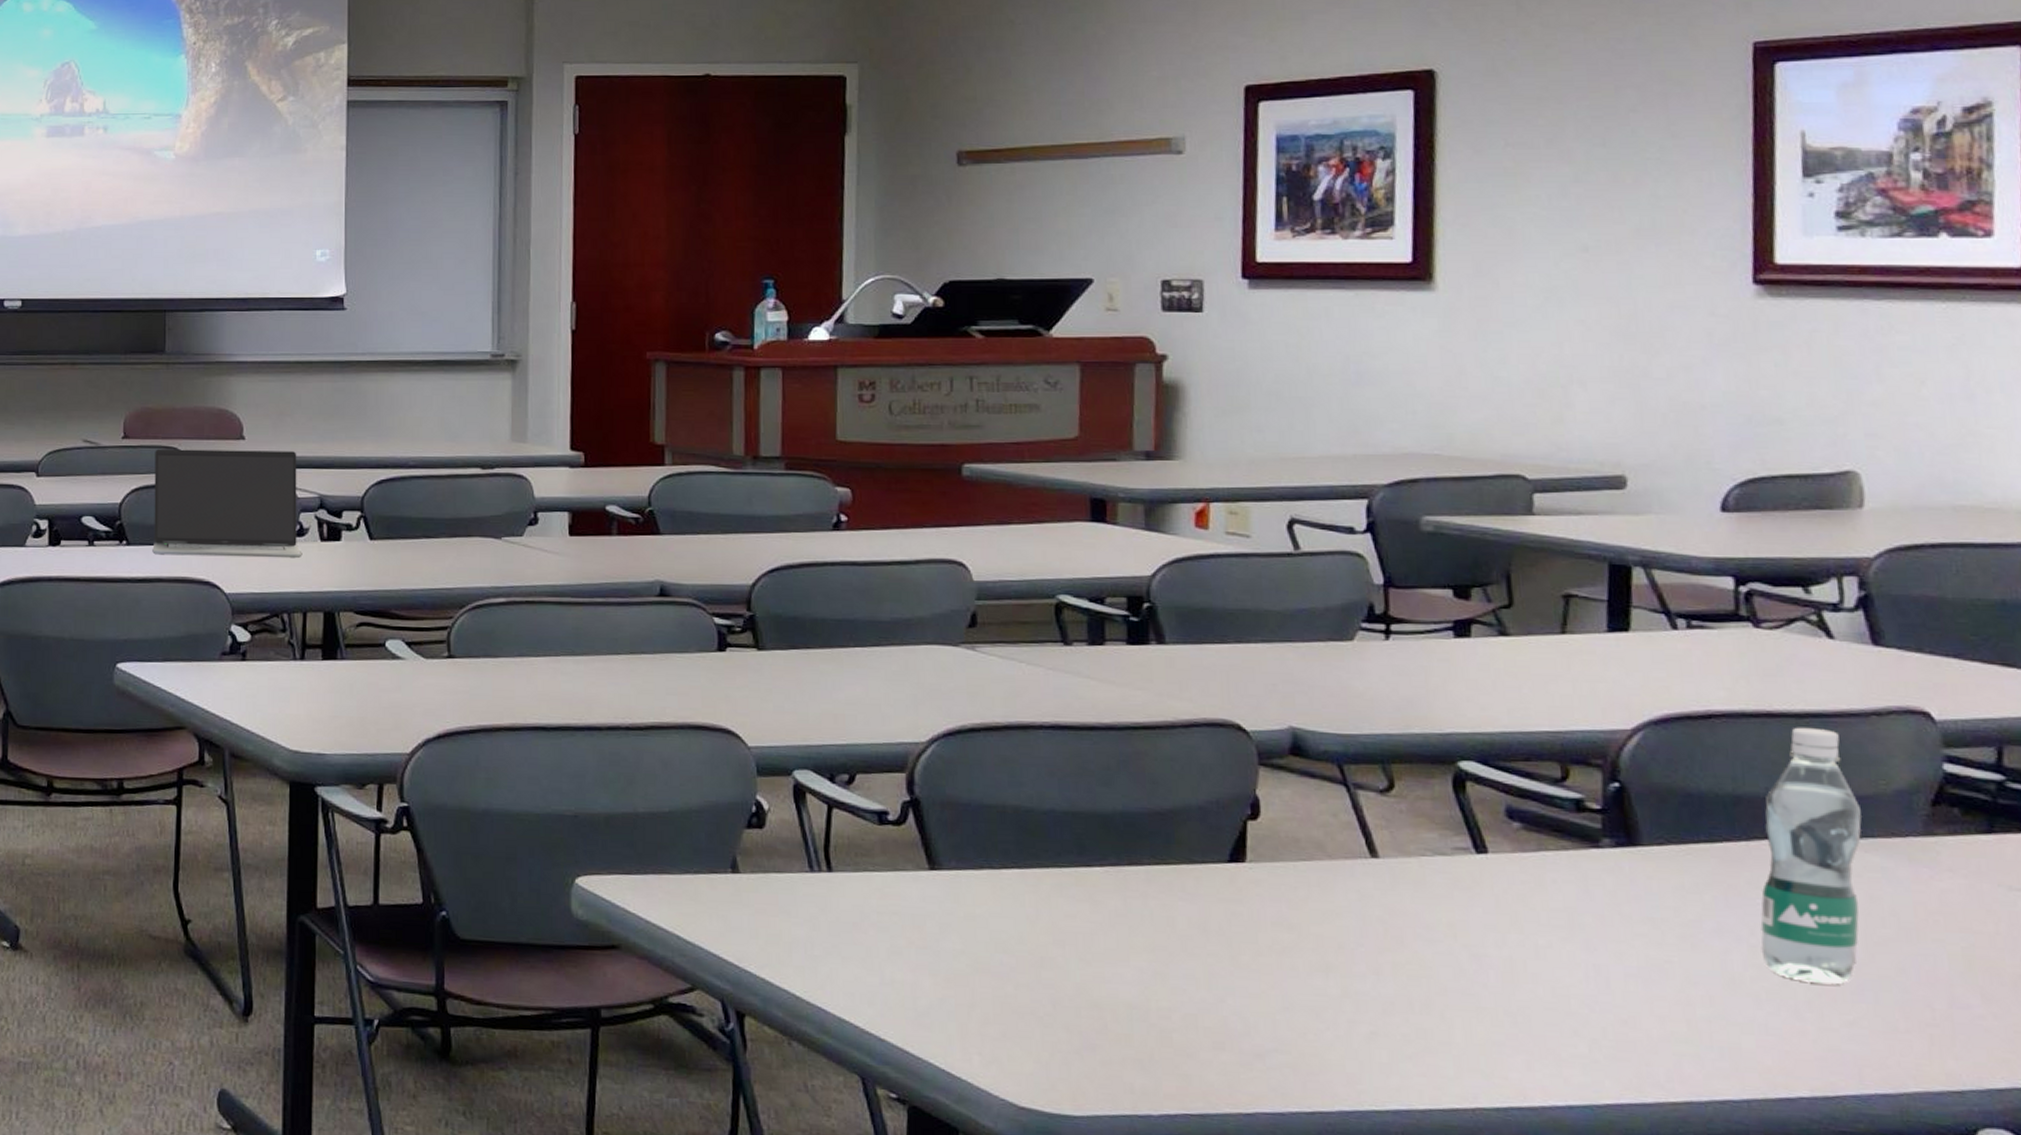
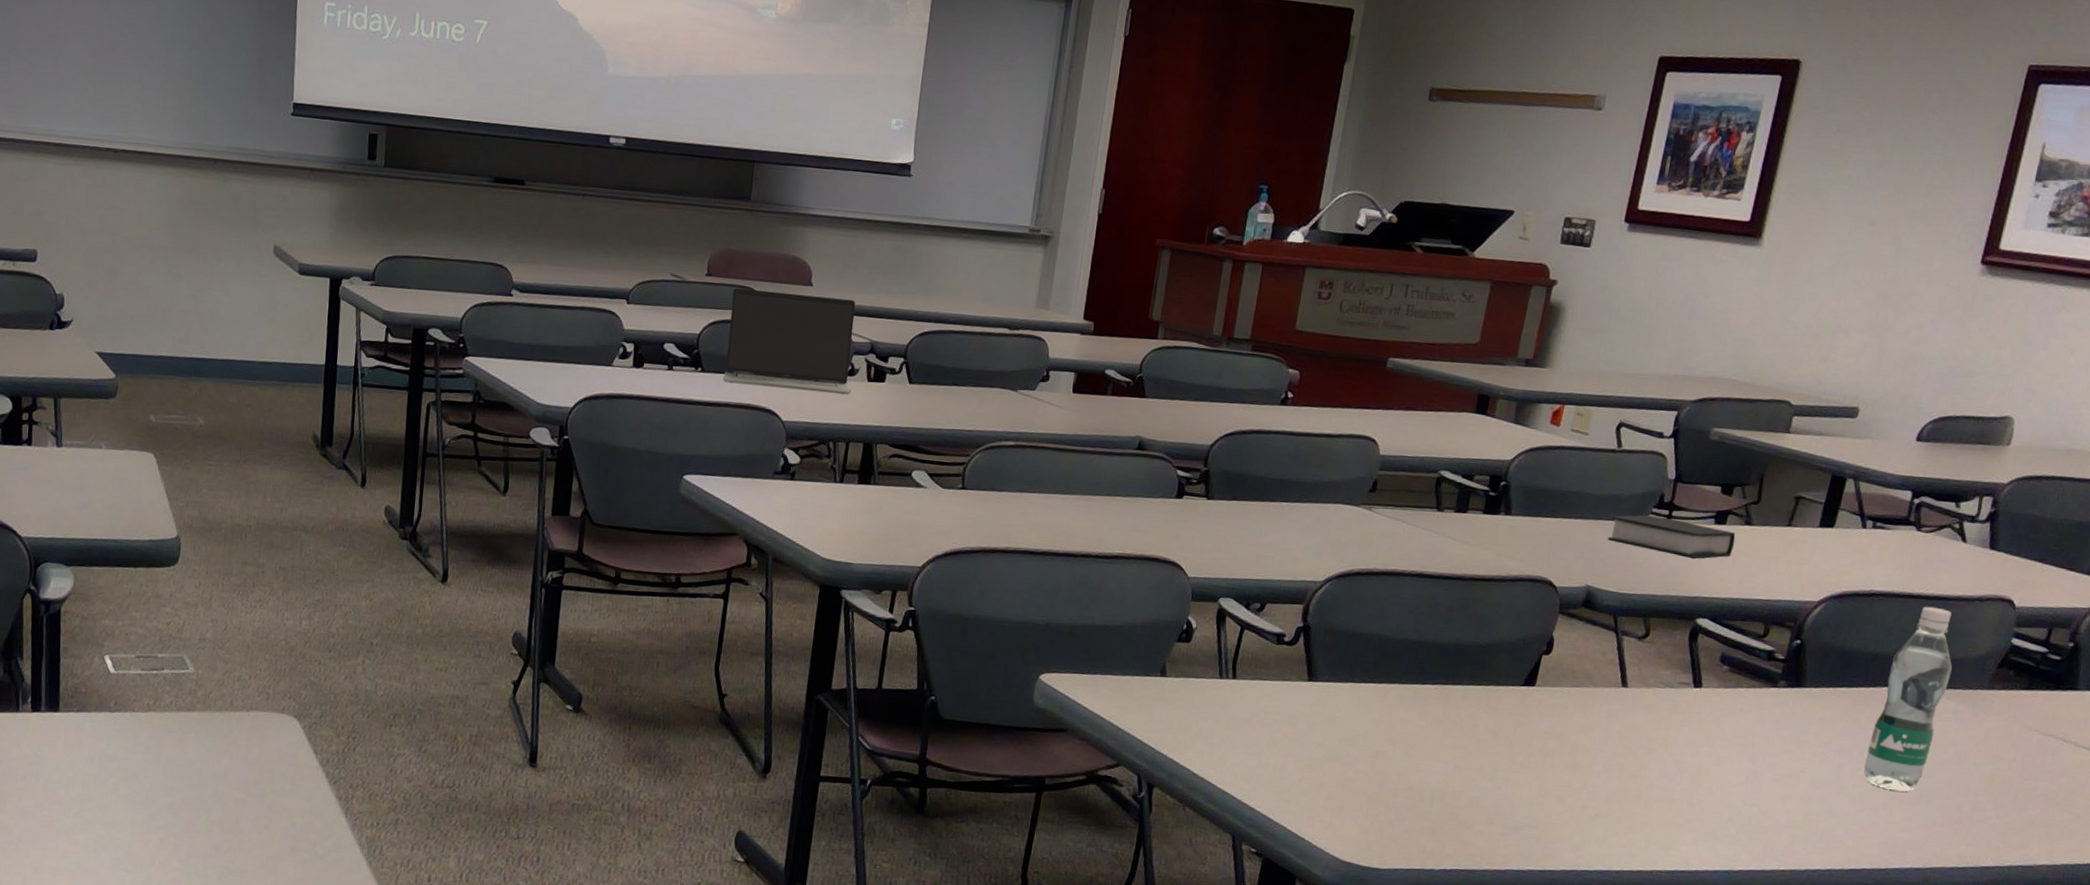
book: none [1306,632,1490,684] -> present [1607,515,1736,559]

